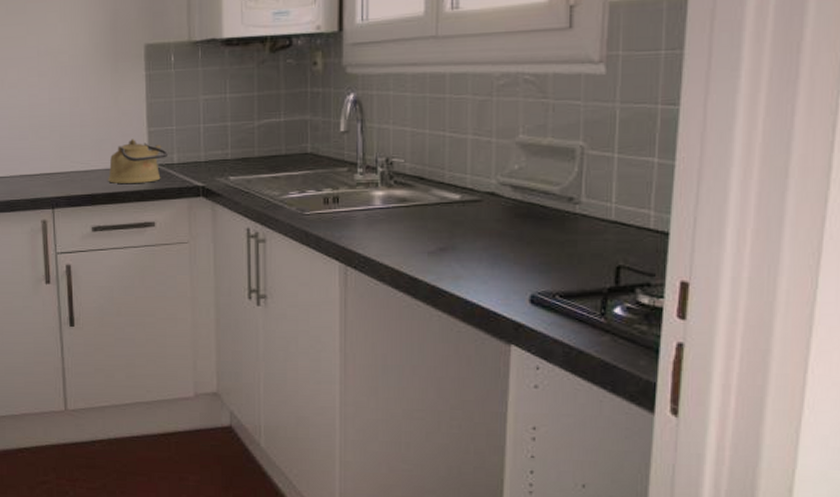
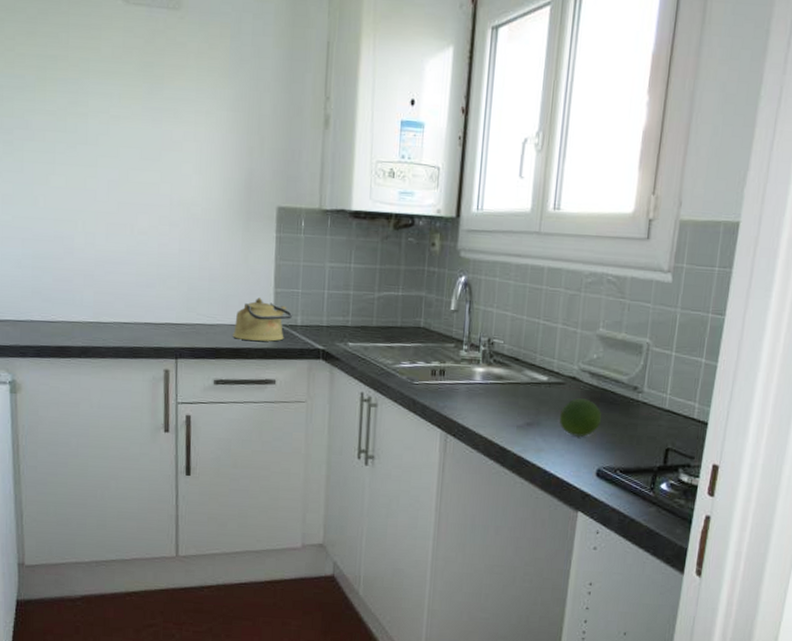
fruit: none [478,216,531,260] -> present [559,398,602,438]

